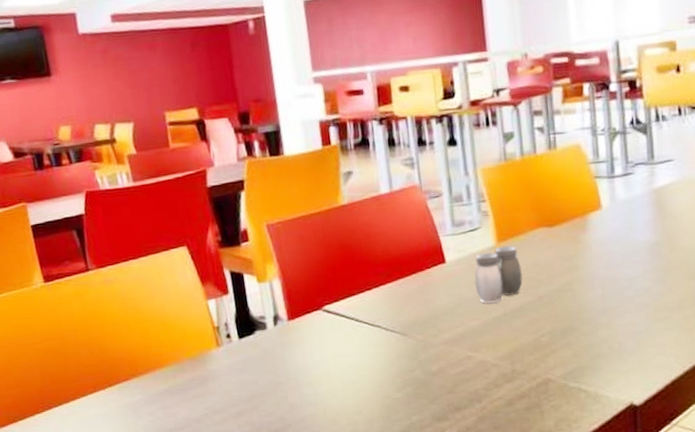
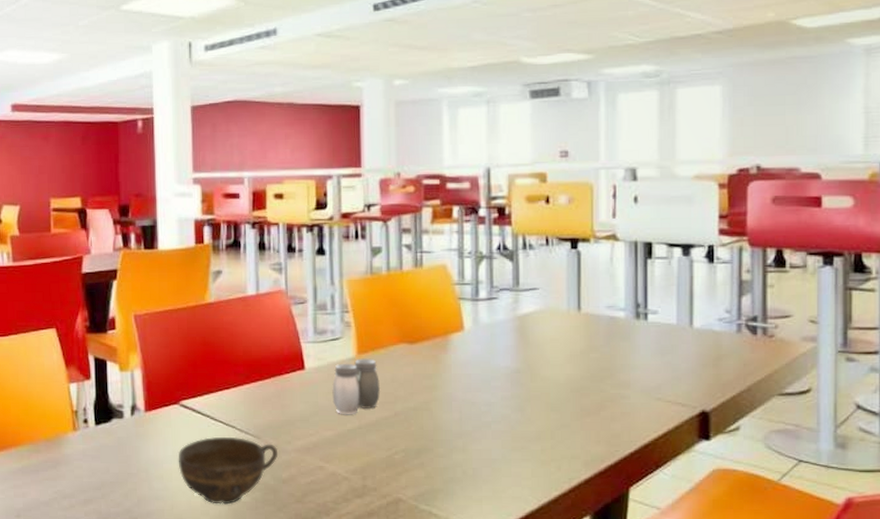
cup: none [326,336,426,404] -> present [178,436,279,505]

